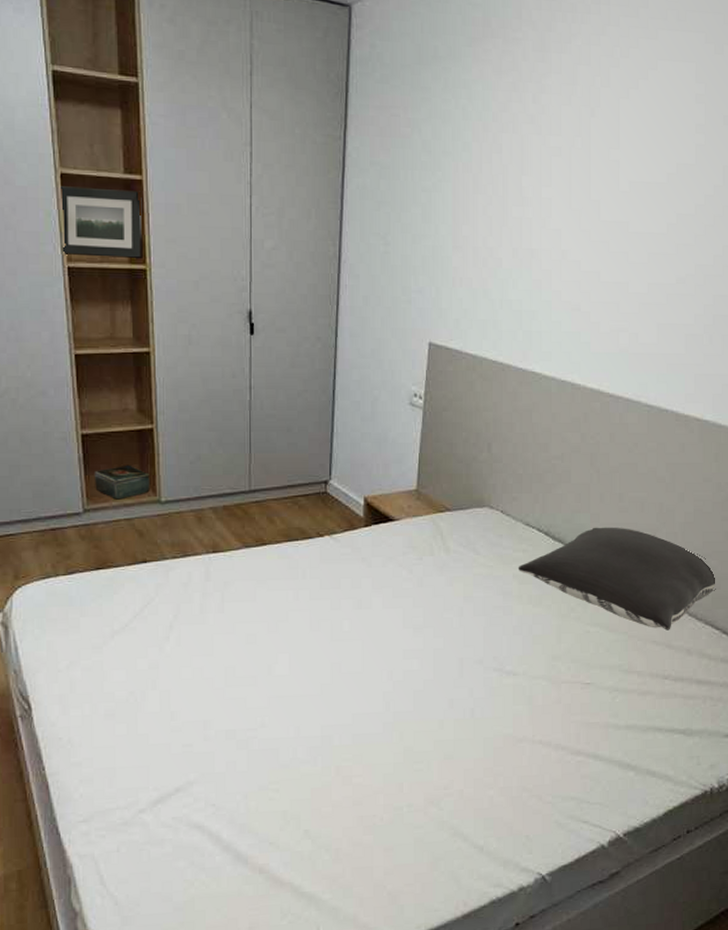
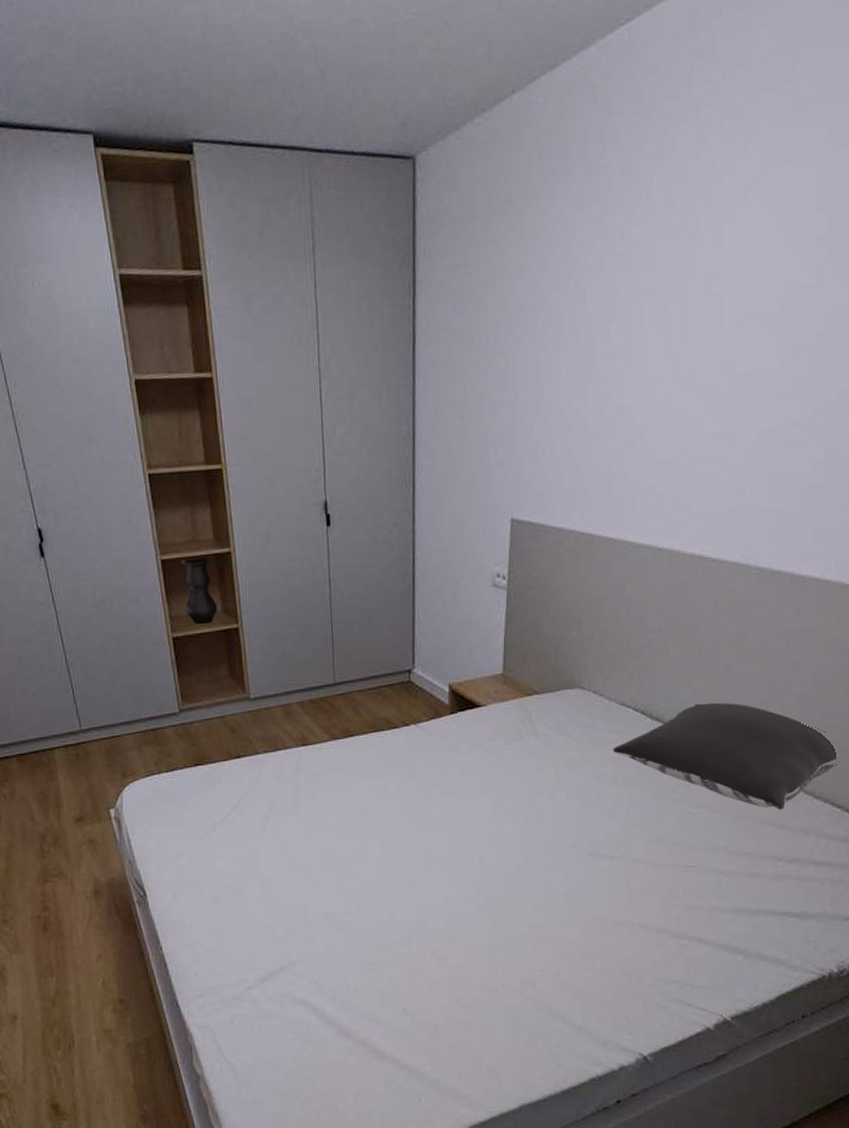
picture frame: present [61,186,142,259] -> none [136,389,217,462]
decorative box: present [94,464,150,500] -> none [186,664,239,699]
vase: none [96,355,132,422] -> present [181,557,218,624]

